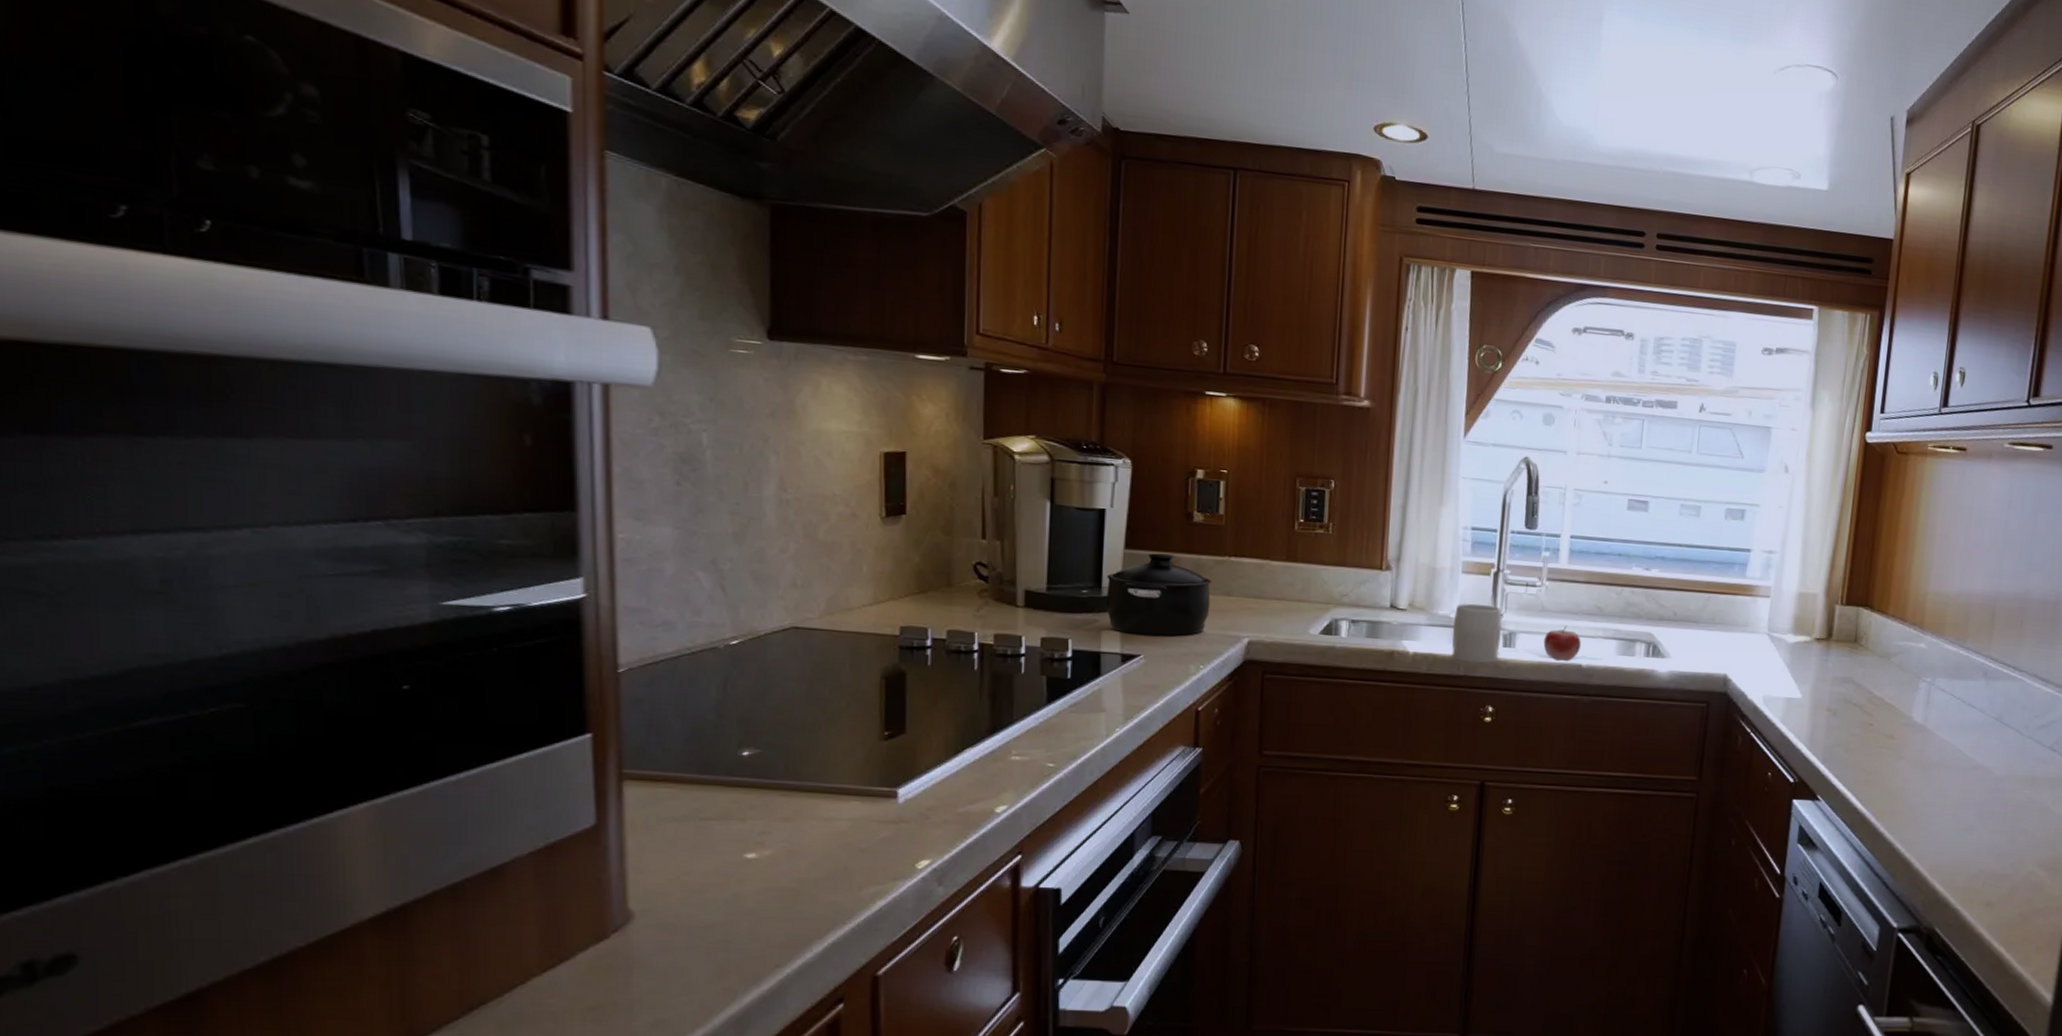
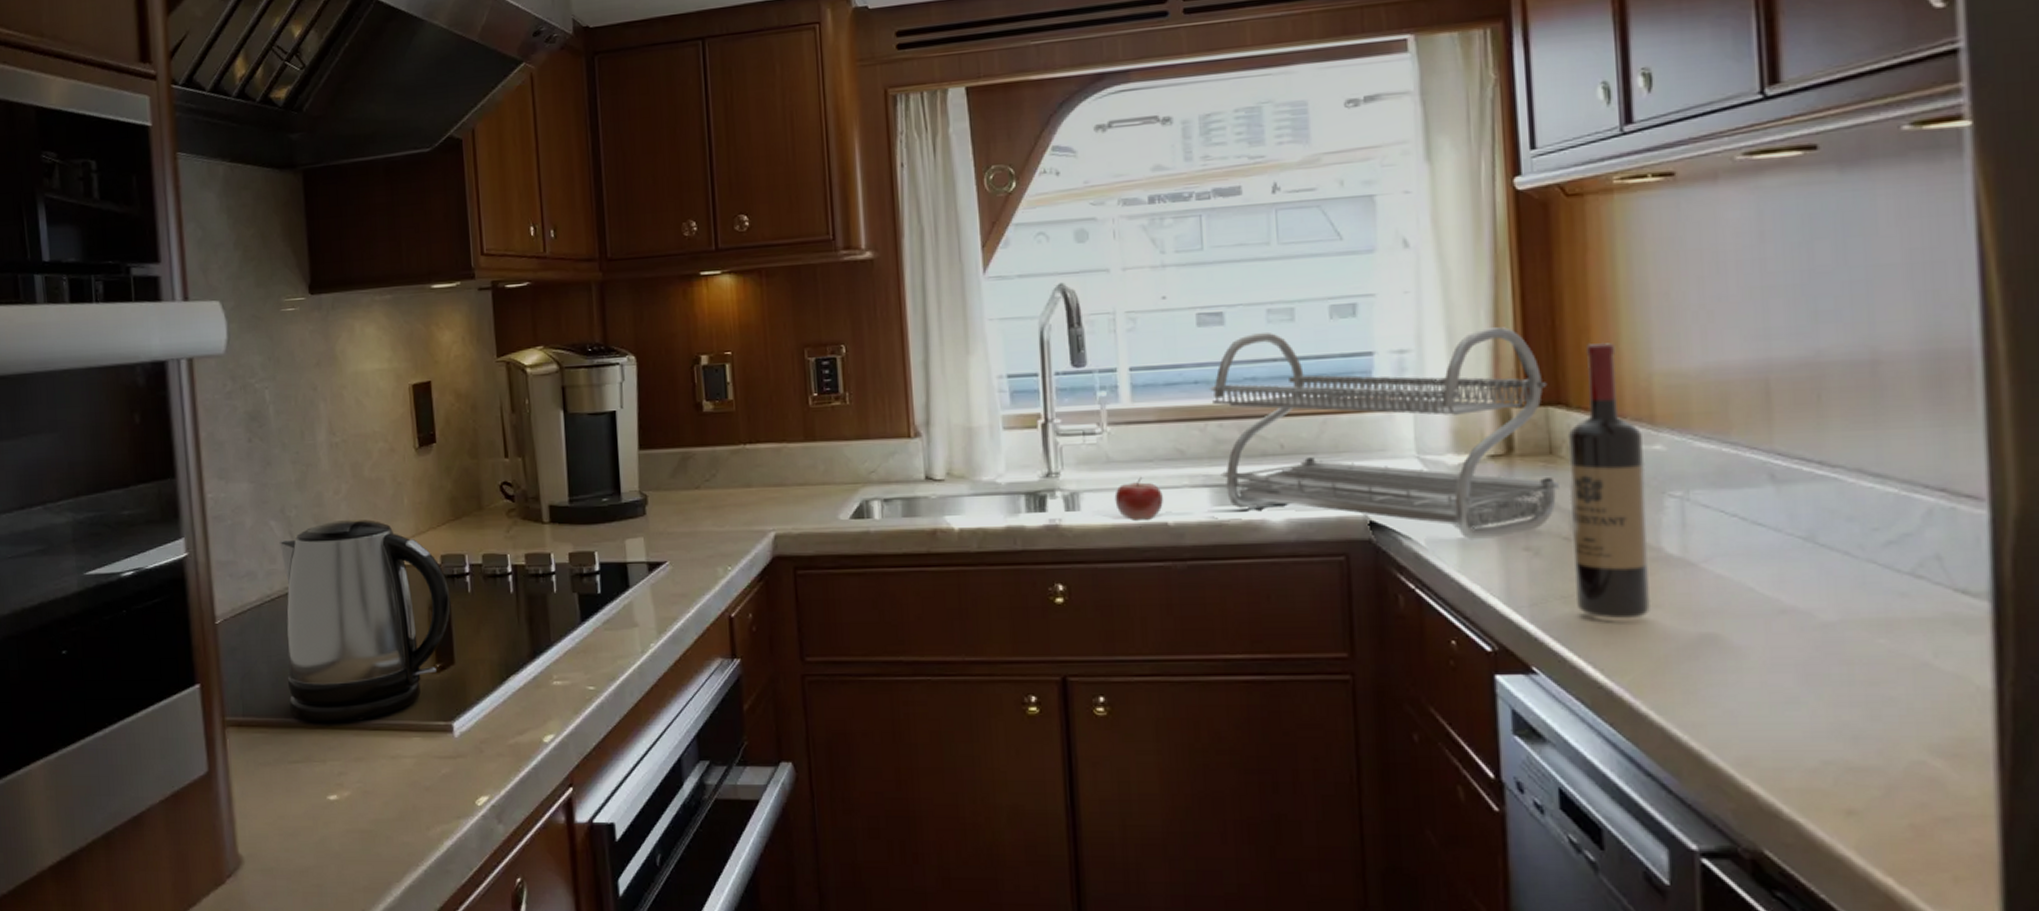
kettle: none [705,579,907,782] -> present [279,519,451,722]
saucepan: present [1105,553,1211,636] -> none [624,450,731,540]
mug: present [1451,603,1502,664] -> none [1000,463,1062,535]
dish rack: none [1627,522,1862,700] -> present [1210,327,1559,541]
wine bottle: none [1852,564,1914,766] -> present [1567,342,1652,619]

